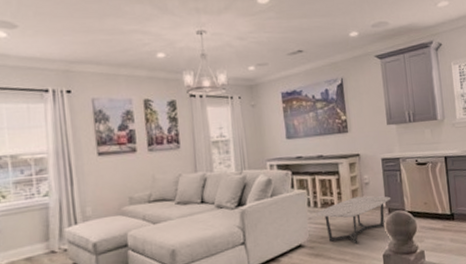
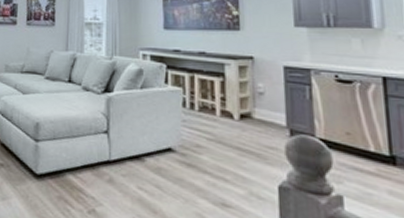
coffee table: present [314,196,391,245] -> none [190,106,295,165]

